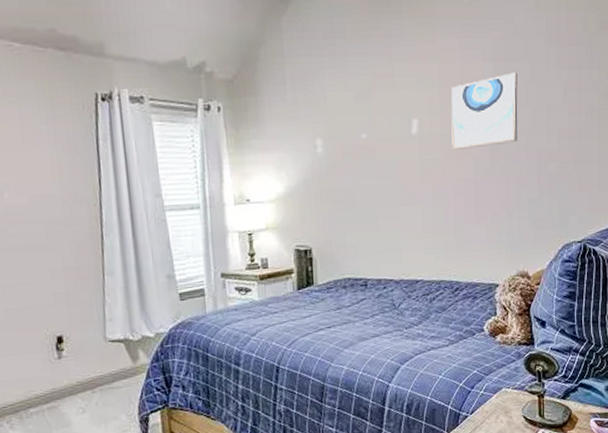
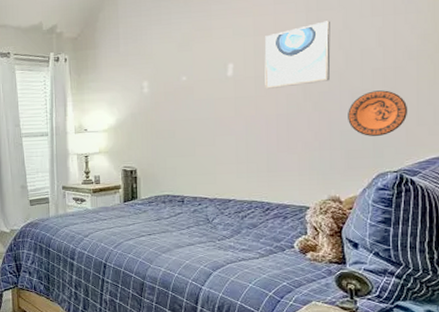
decorative plate: none [535,152,591,204] -> present [348,90,408,136]

